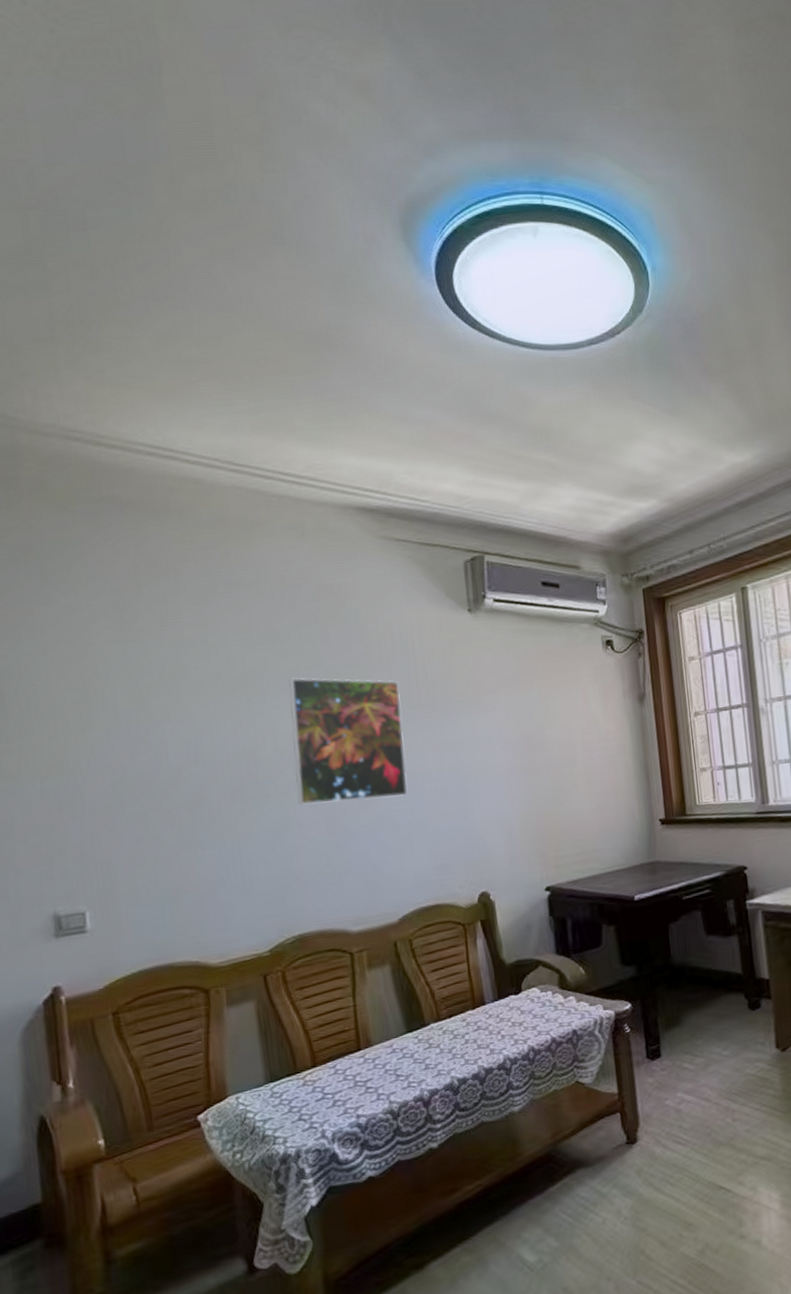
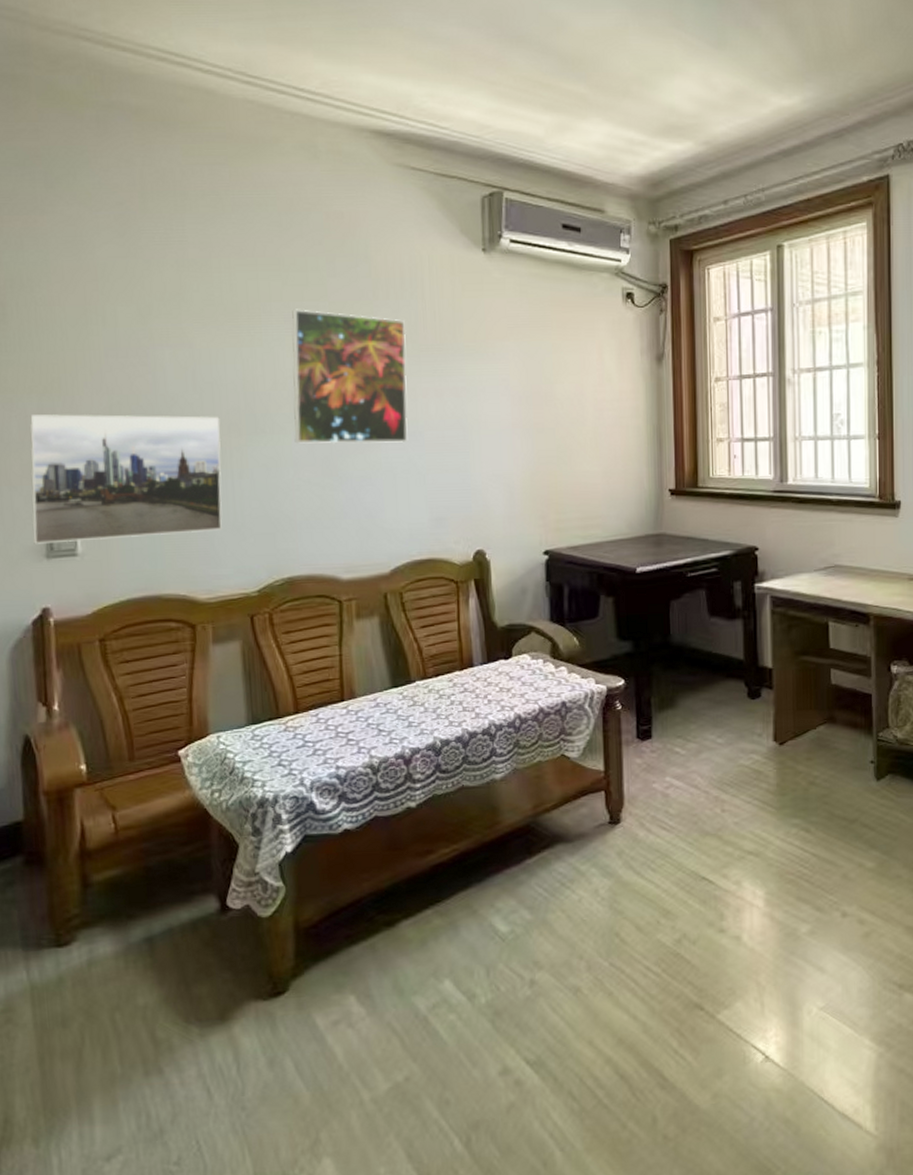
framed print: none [33,785,231,925] -> present [30,413,223,544]

